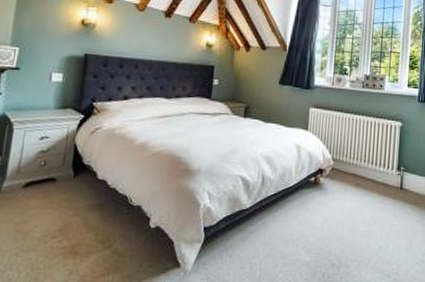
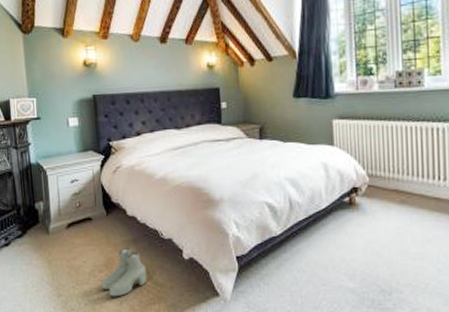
boots: none [51,212,107,266] -> present [101,247,147,297]

